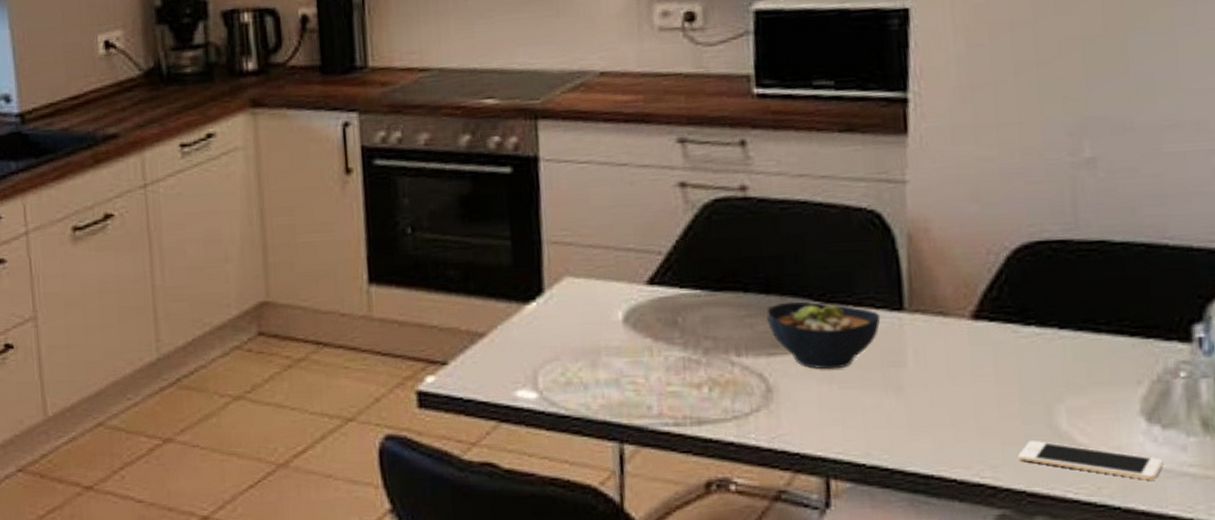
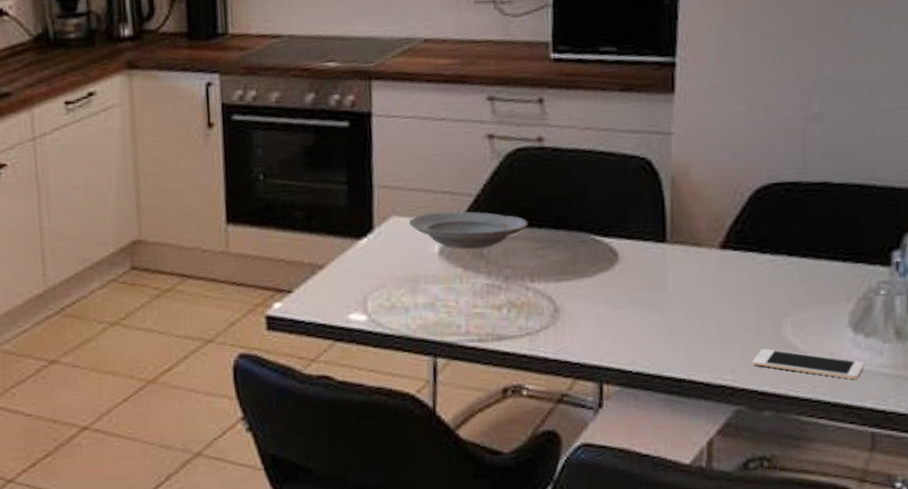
plate: none [585,271,732,317] -> present [408,211,528,250]
bowl: present [766,301,881,370] -> none [556,235,648,292]

